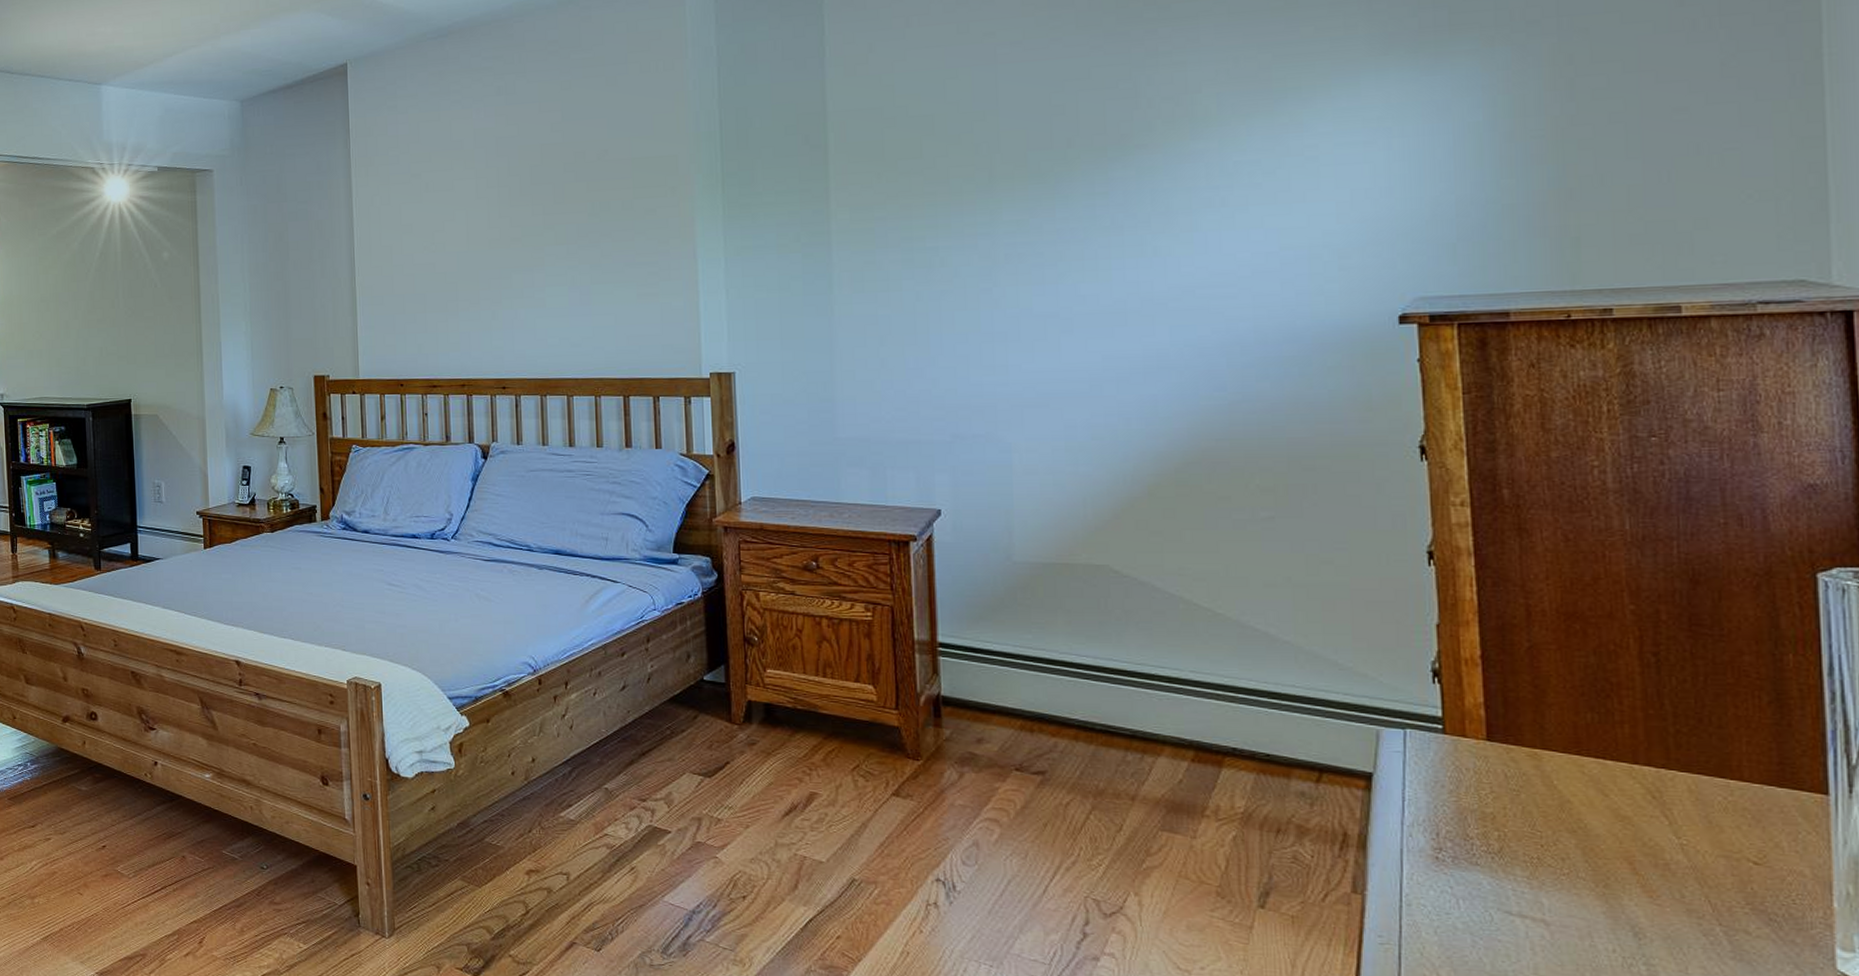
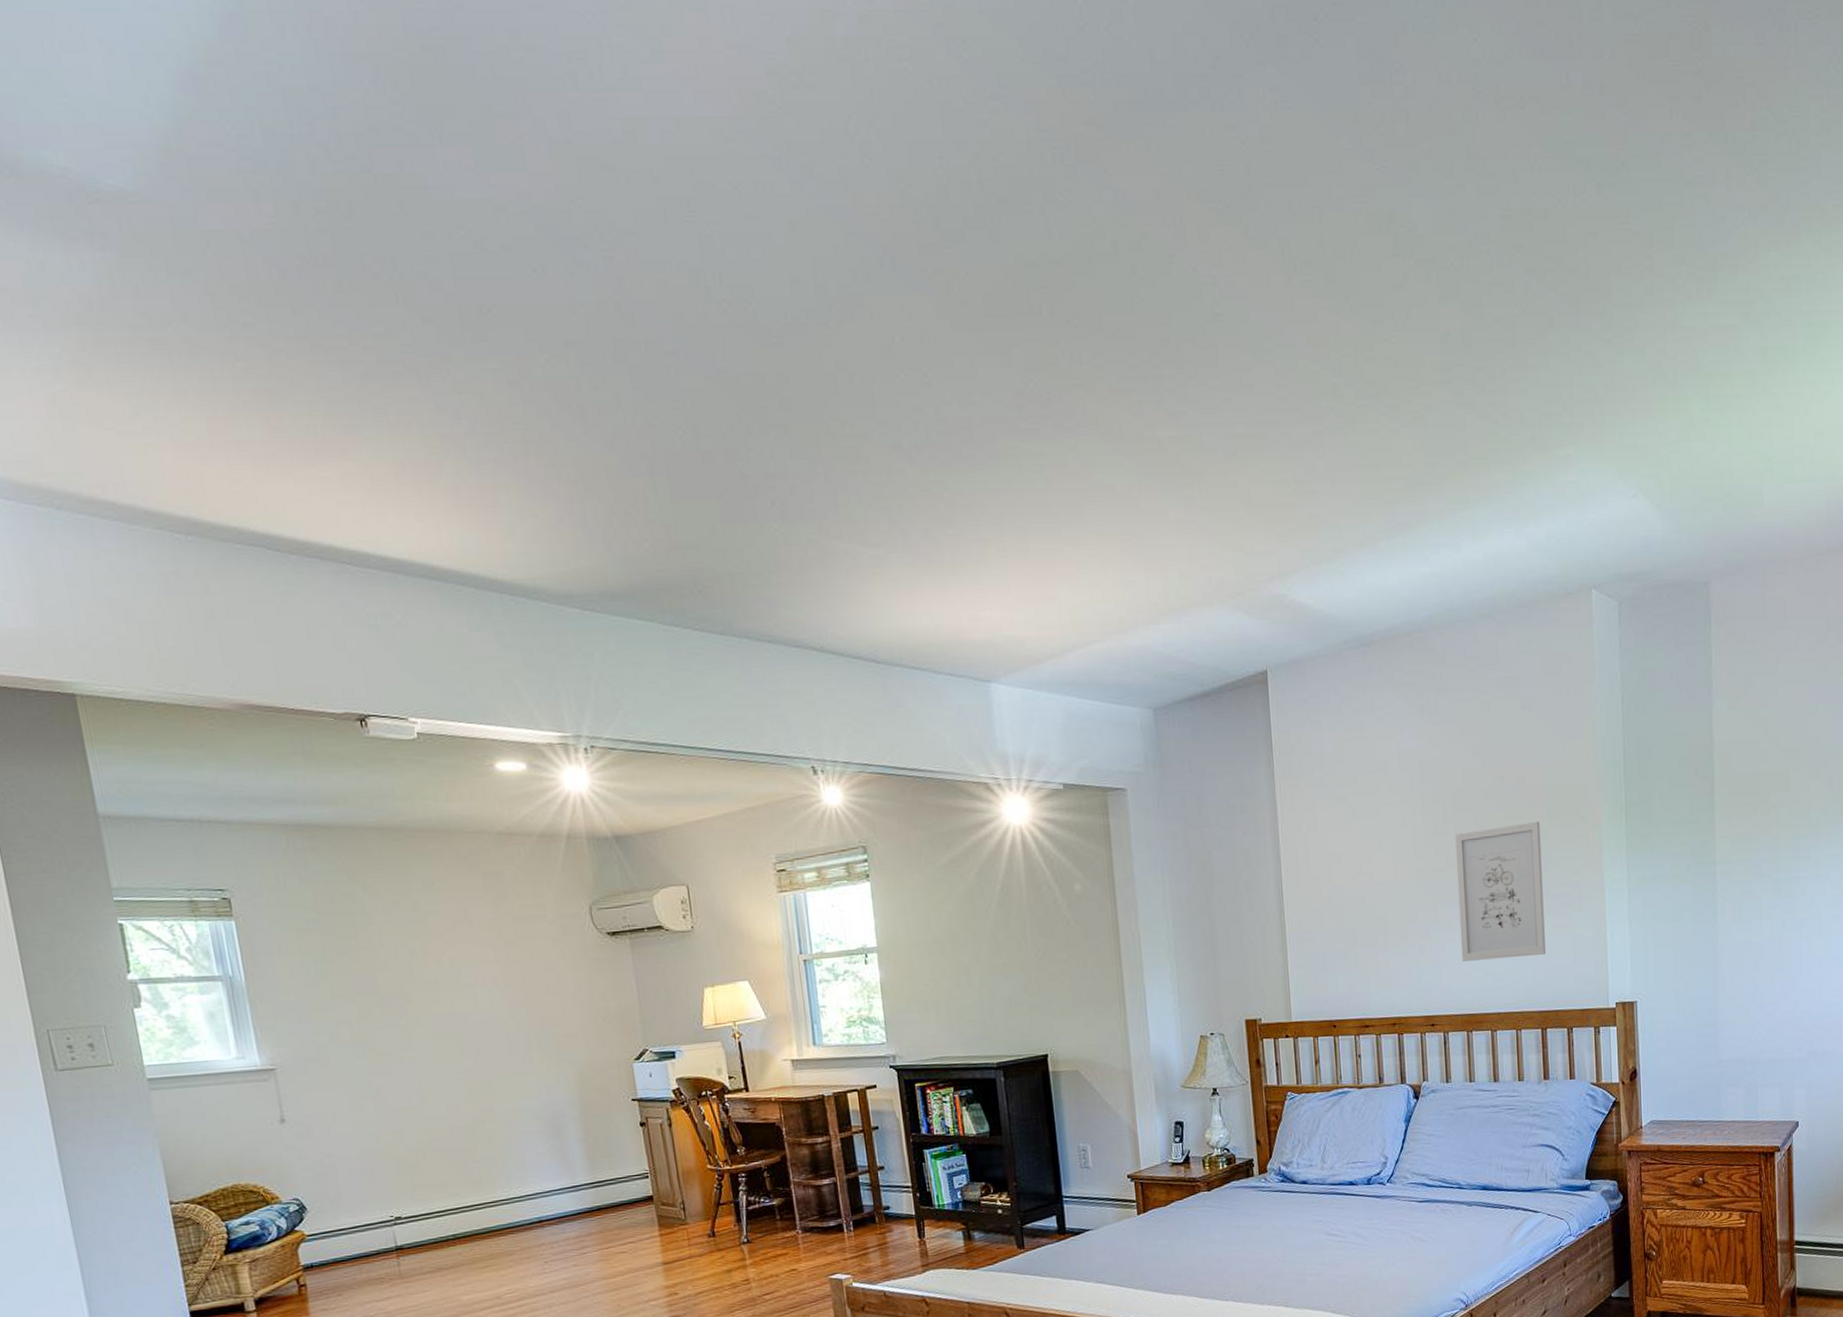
wall art: none [531,192,629,327] -> present [1455,821,1546,962]

